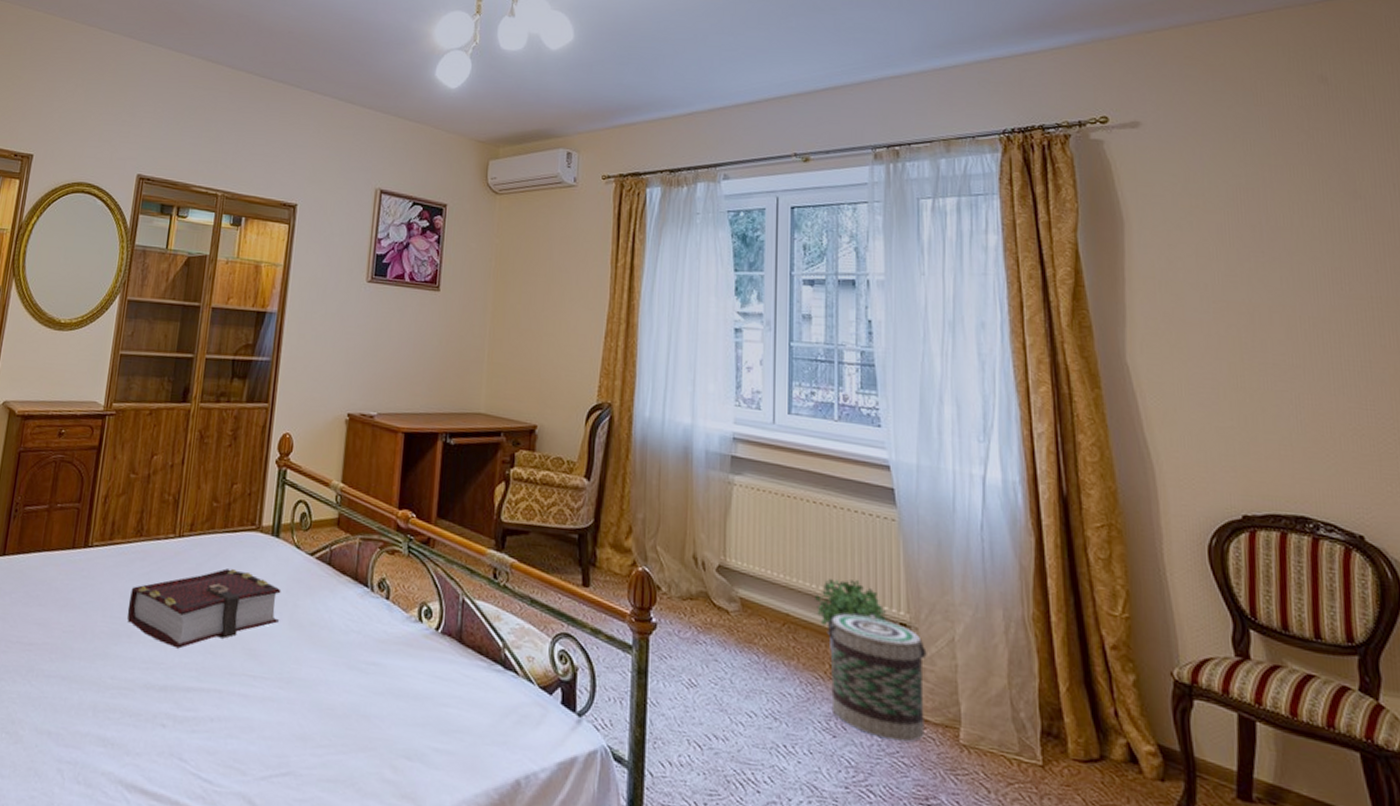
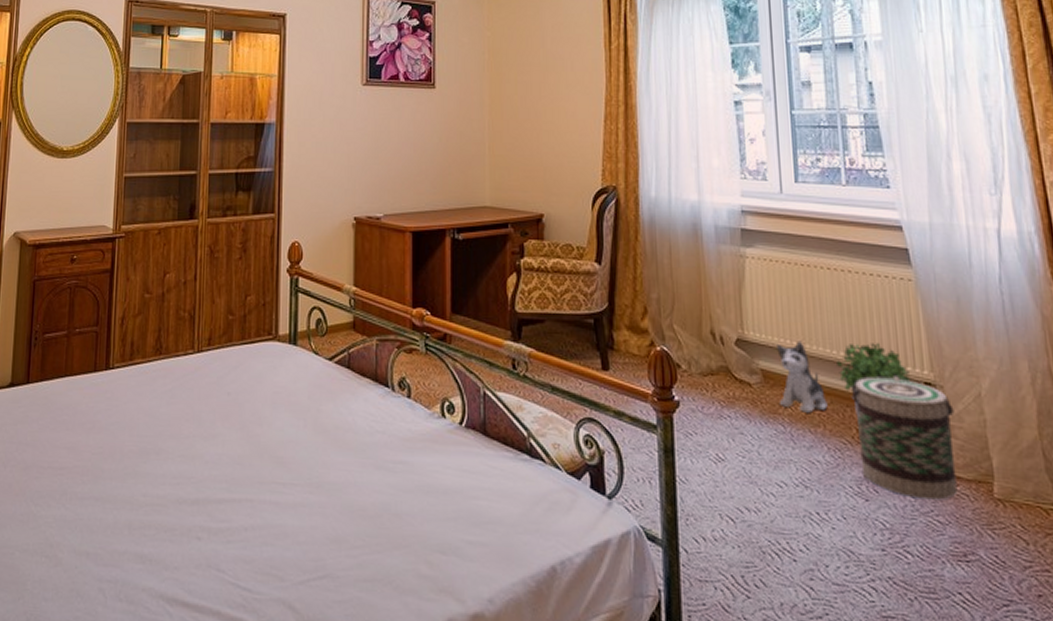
book: present [127,568,282,649] -> none [153,380,304,462]
plush toy: none [756,572,803,645] -> present [777,341,828,413]

